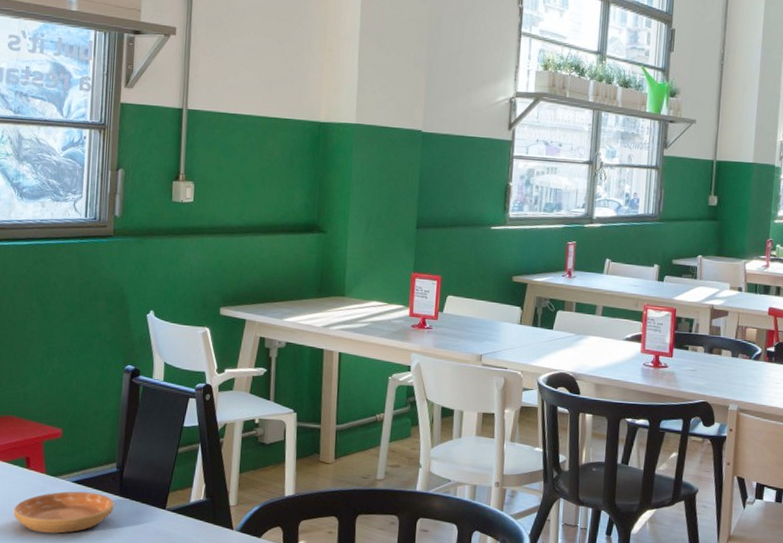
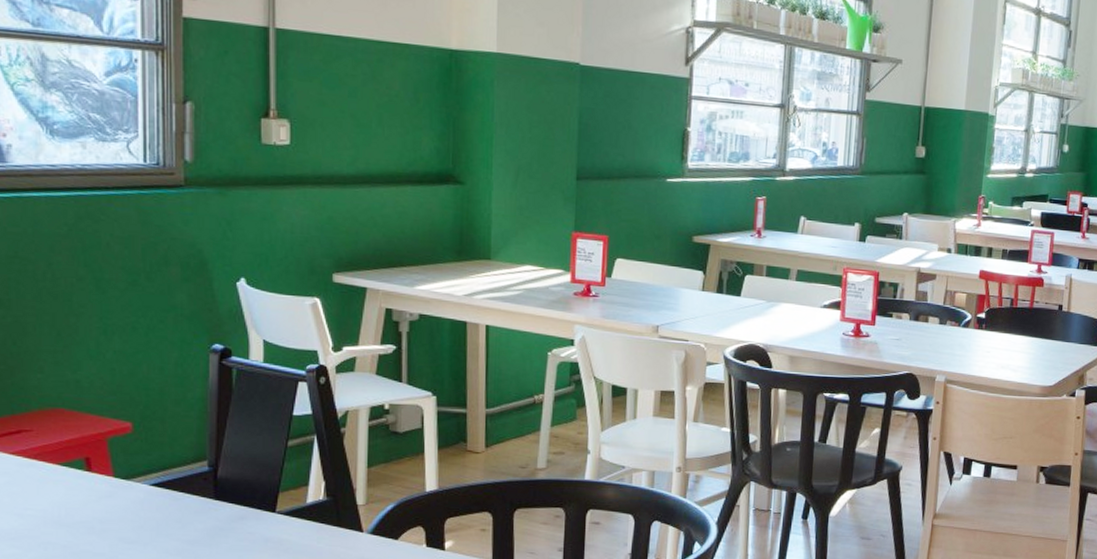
saucer: present [13,491,114,534] -> none [73,496,208,546]

